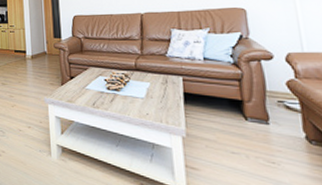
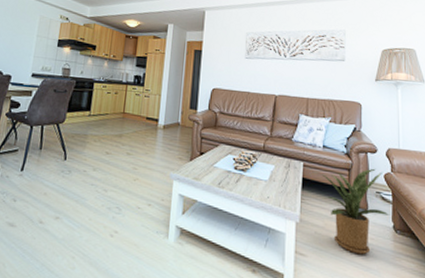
house plant: none [195,76,300,168] -> present [313,168,390,255]

